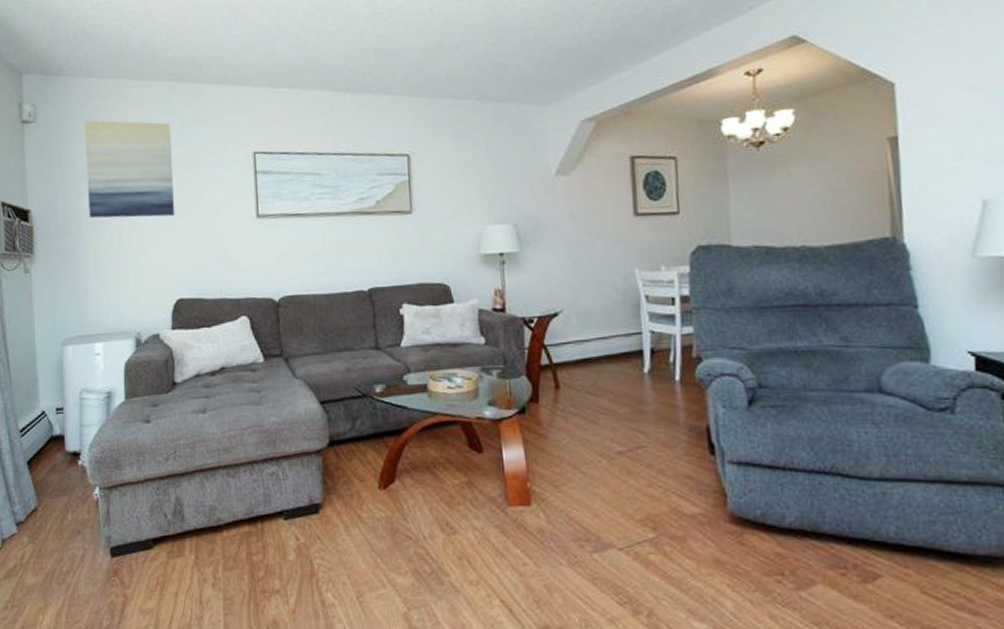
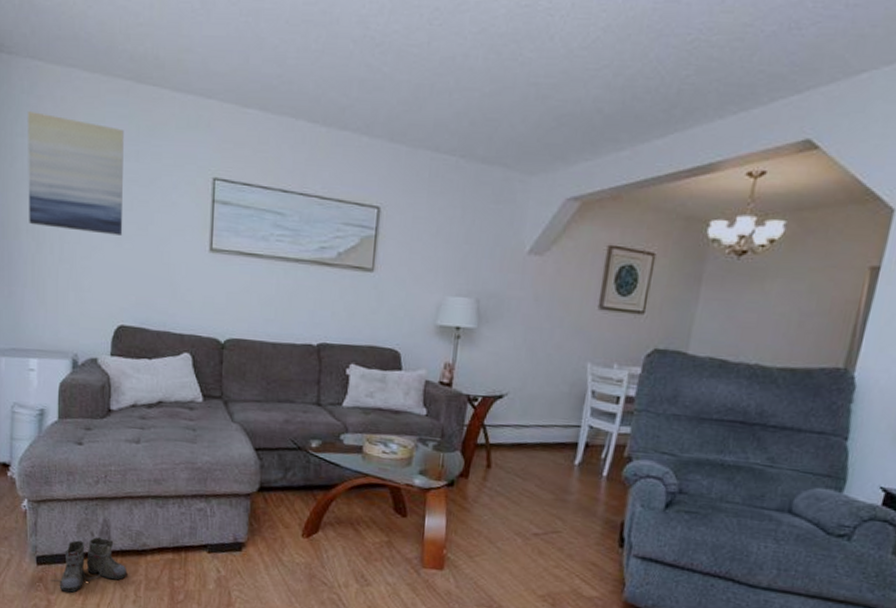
boots: none [126,517,204,583] -> present [50,536,128,593]

